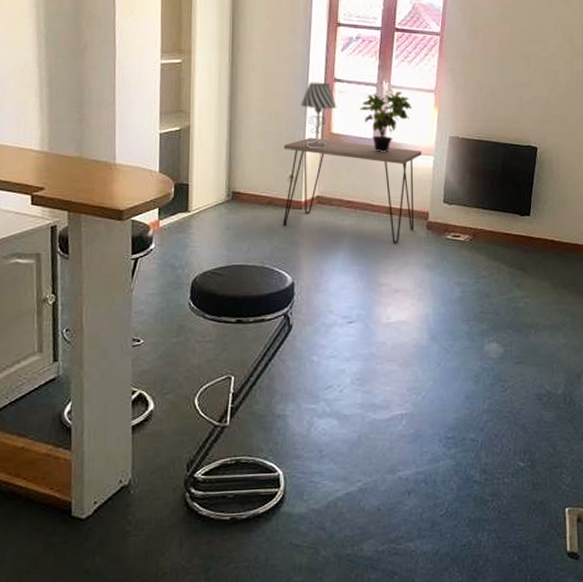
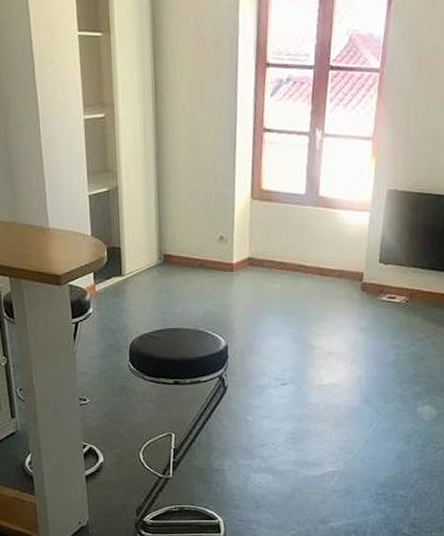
desk: present [283,137,422,243] -> none [212,194,357,306]
table lamp: present [300,82,337,149] -> none [228,133,267,208]
potted plant: present [360,88,411,152] -> none [291,137,347,209]

